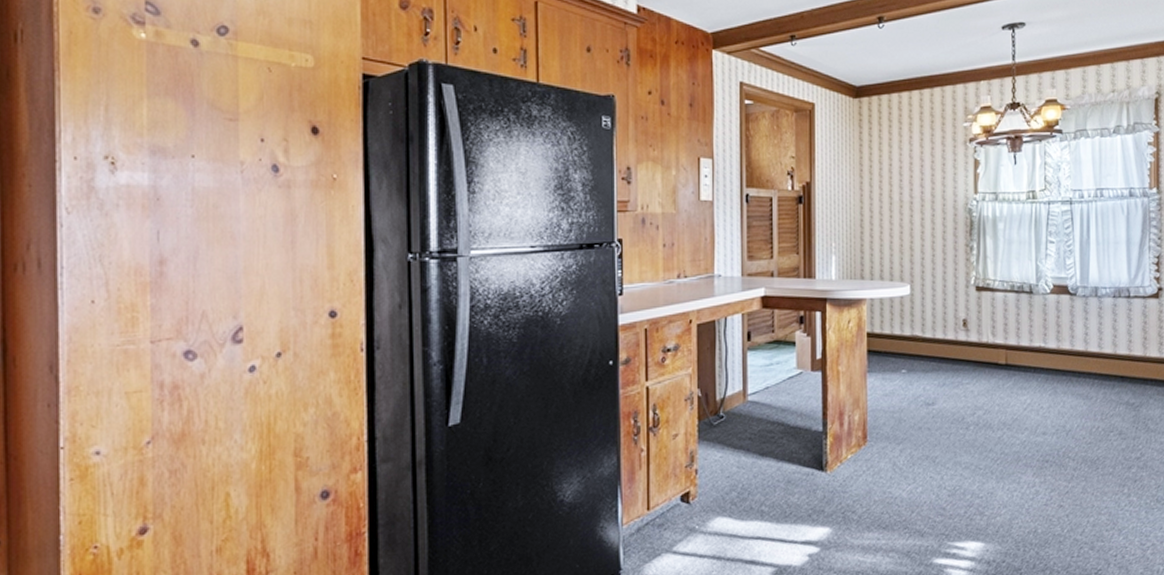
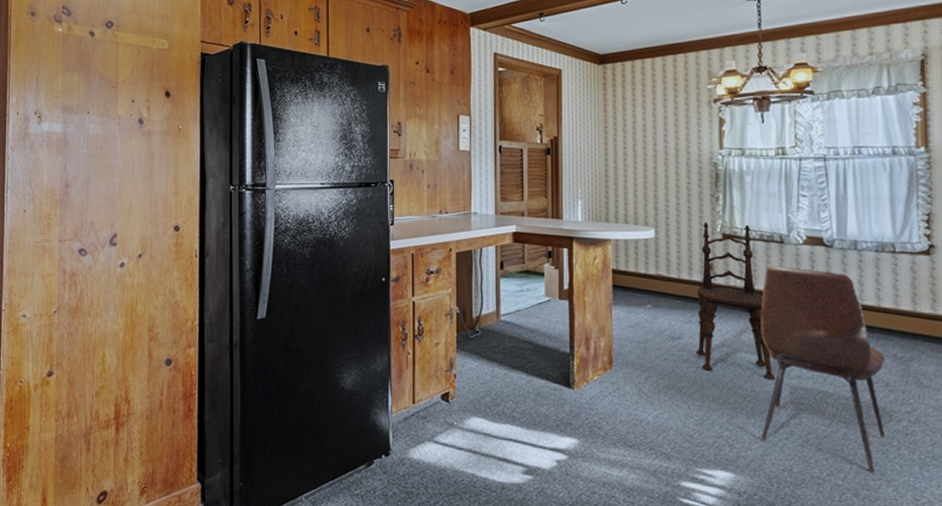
dining chair: none [949,275,1023,440] -> present [696,222,775,381]
dining chair: none [1009,318,1119,524] -> present [760,266,885,474]

